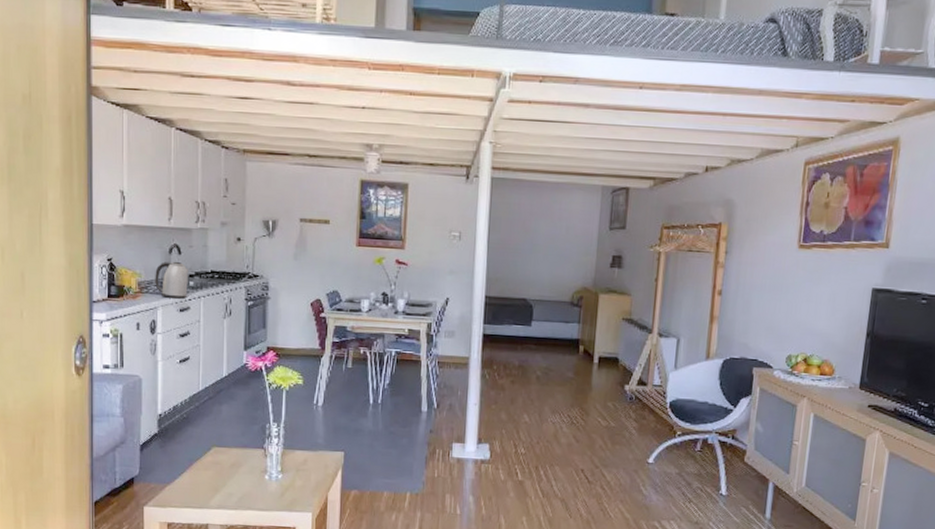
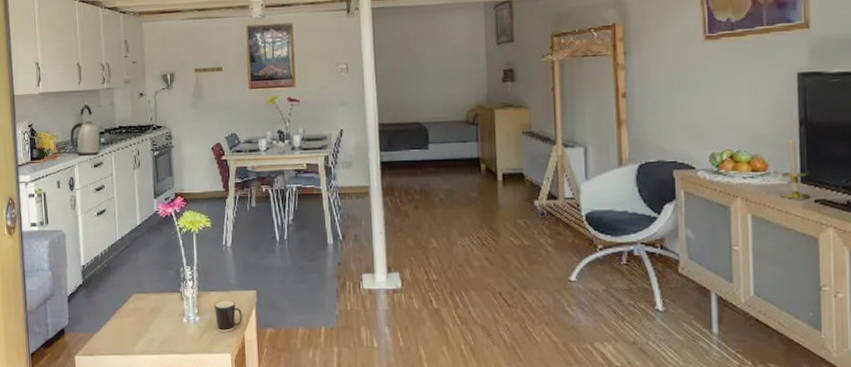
mug: none [299,459,327,491] -> present [214,300,242,332]
candle: none [841,347,866,404] -> present [781,137,811,199]

